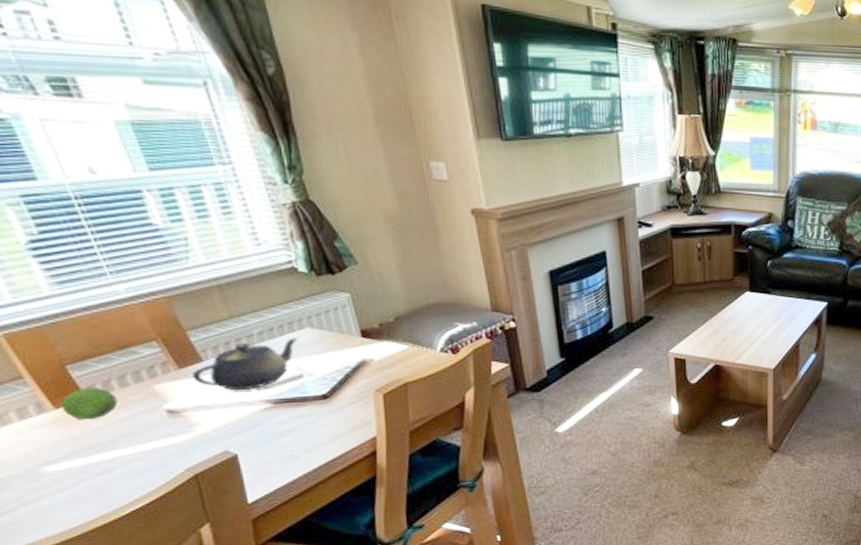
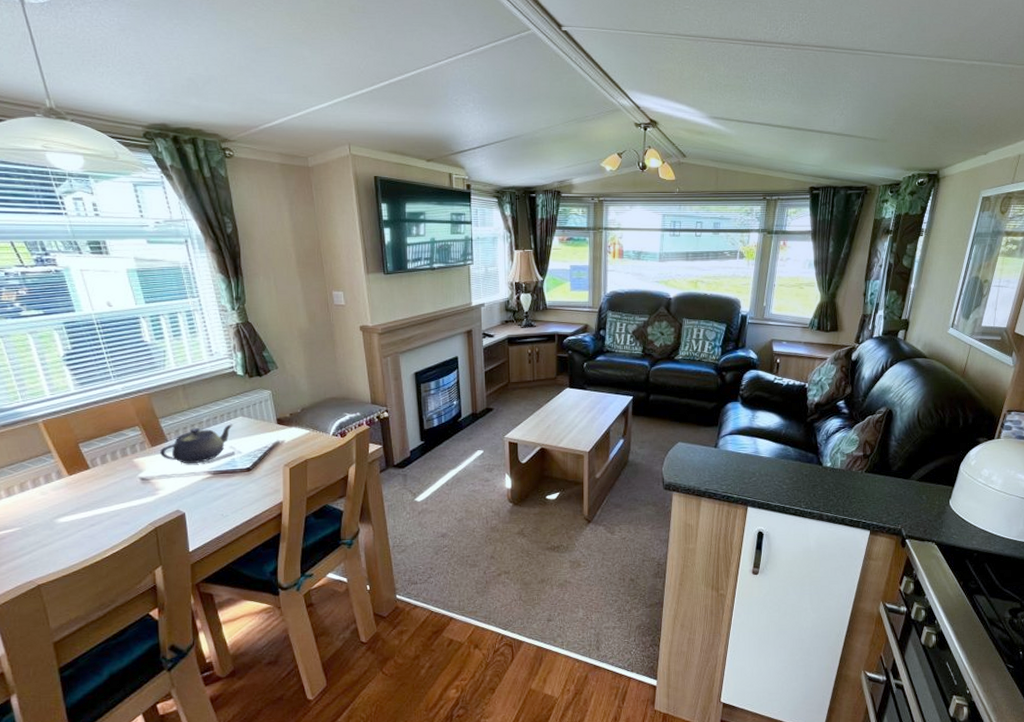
fruit: present [60,387,118,420] -> none [73,460,109,485]

